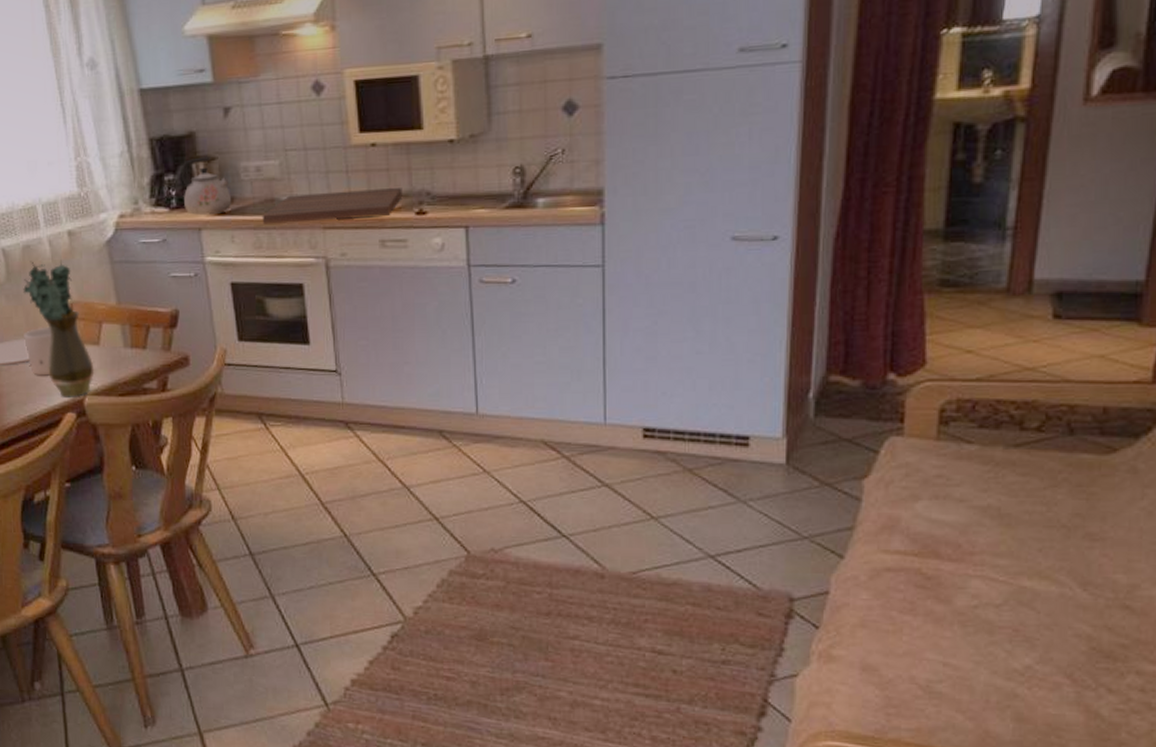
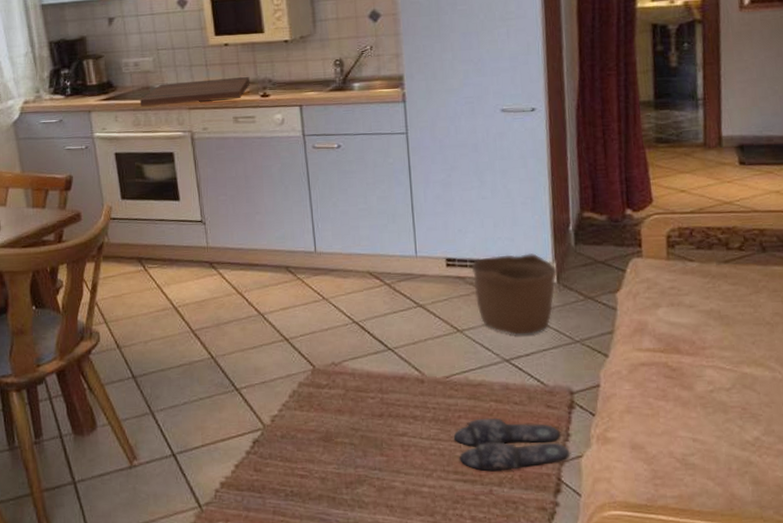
kettle: present [182,156,232,216] -> none [75,55,116,101]
slippers: none [638,623,782,687] -> present [454,418,570,472]
basket: none [675,426,787,526] -> present [471,253,557,335]

